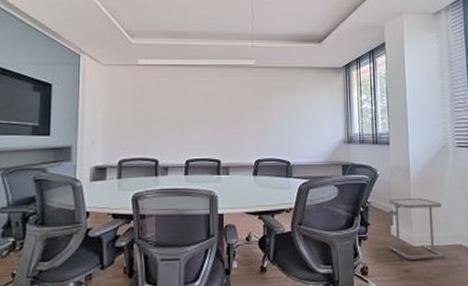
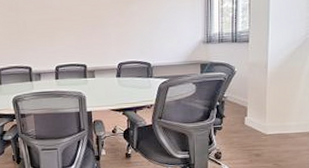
side table: present [388,198,444,260] -> none [242,91,297,146]

